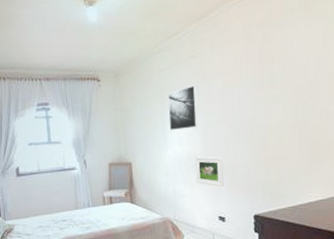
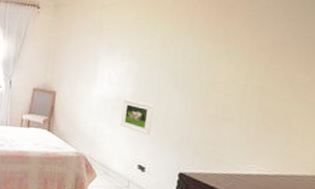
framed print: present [168,85,198,130] -> none [101,26,140,70]

